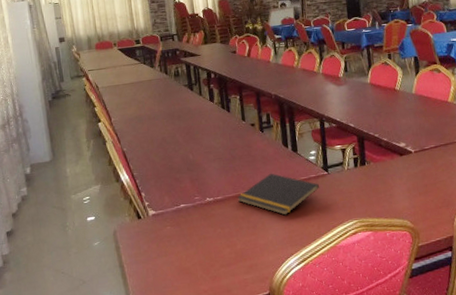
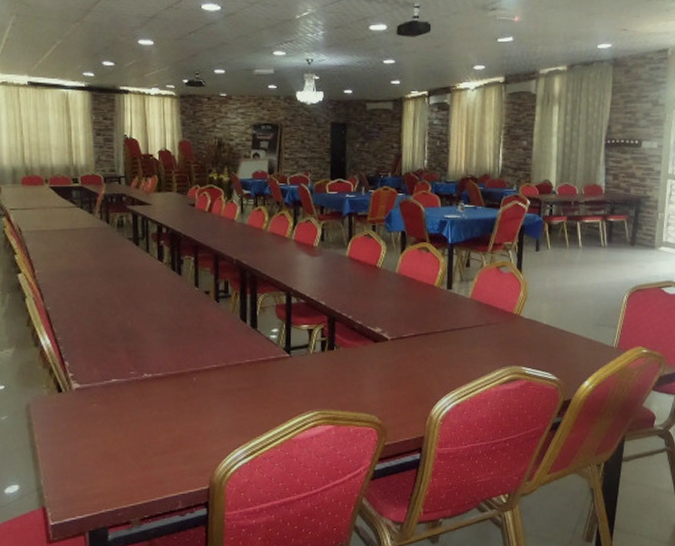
notepad: present [237,173,320,216] -> none [180,350,279,400]

